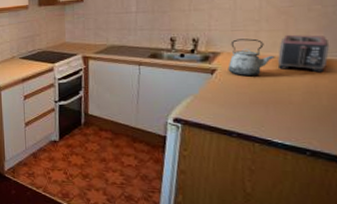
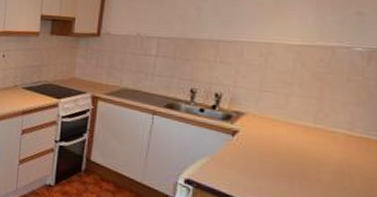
kettle: present [228,38,275,77] -> none [251,100,305,145]
toaster: present [278,34,330,73] -> none [309,103,369,152]

